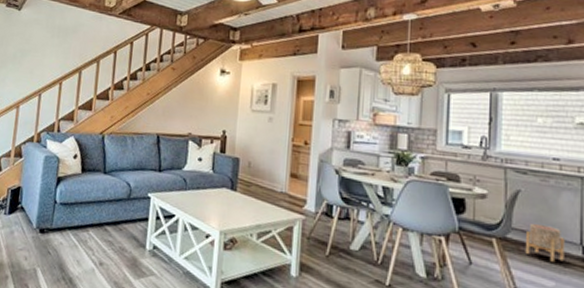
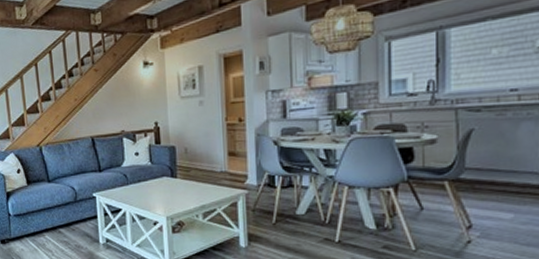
planter: present [525,223,565,262] -> none [480,159,524,195]

